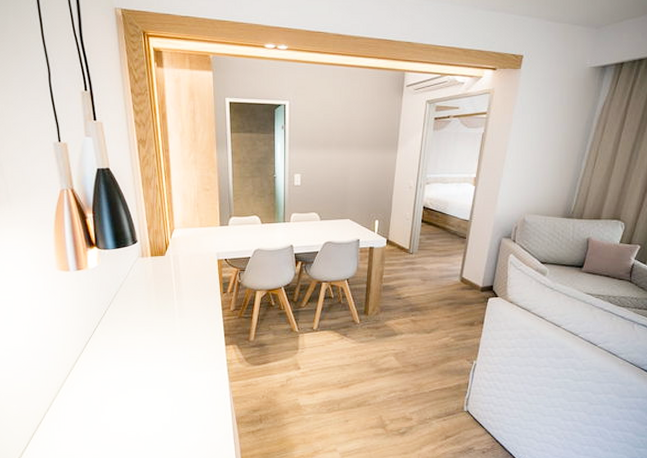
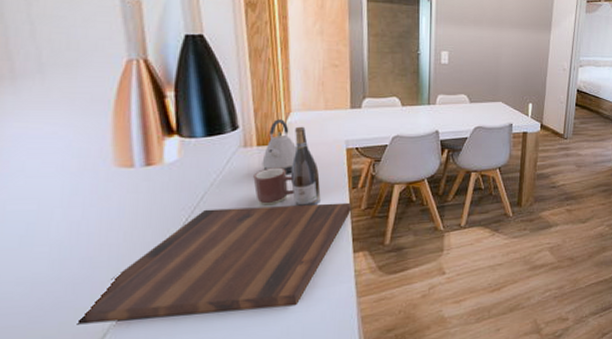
cutting board: none [42,304,223,383] -> present [77,202,352,325]
mug: none [149,274,179,304] -> present [253,167,294,205]
kettle: none [155,235,180,279] -> present [262,119,297,174]
wine bottle: none [176,241,199,306] -> present [290,126,321,207]

